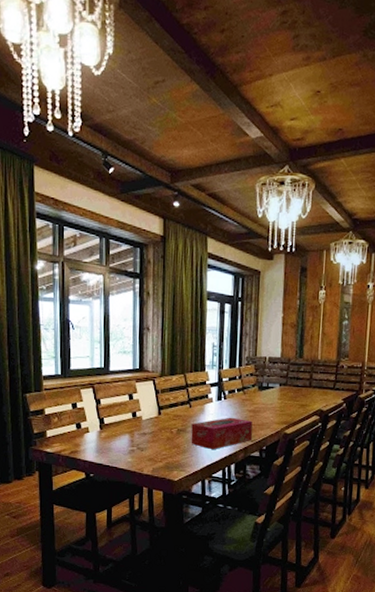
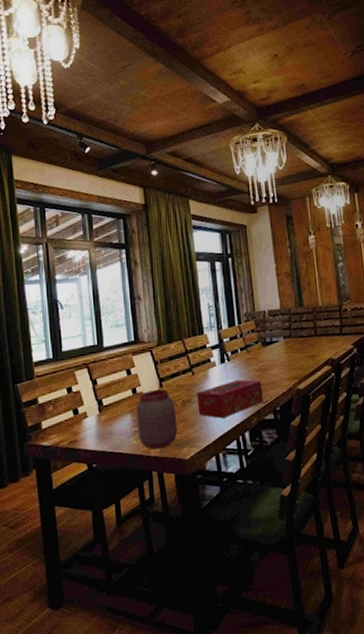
jar: none [133,416,171,469] -> present [136,389,178,450]

